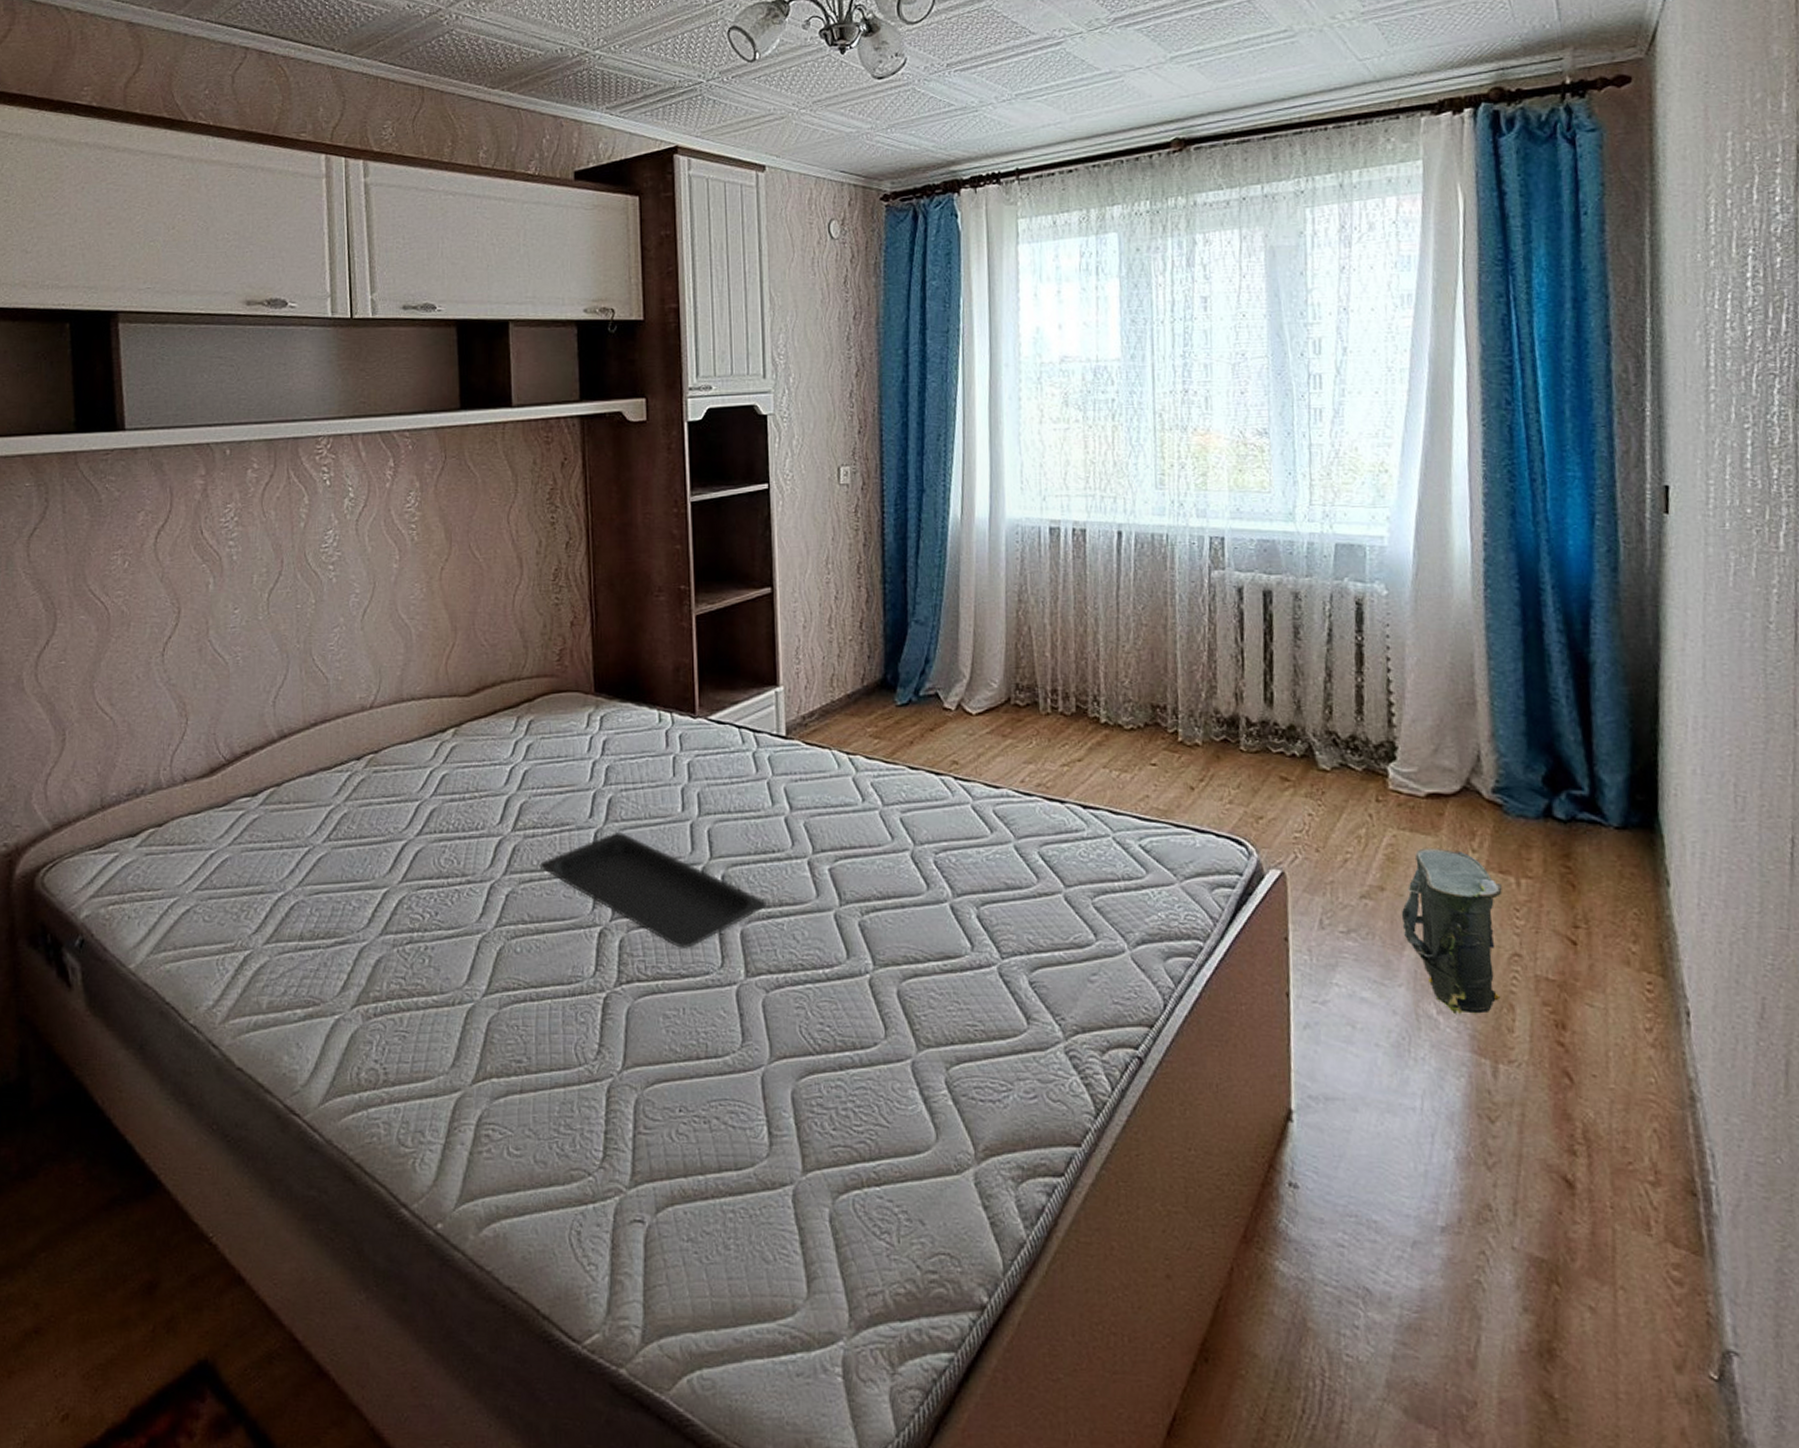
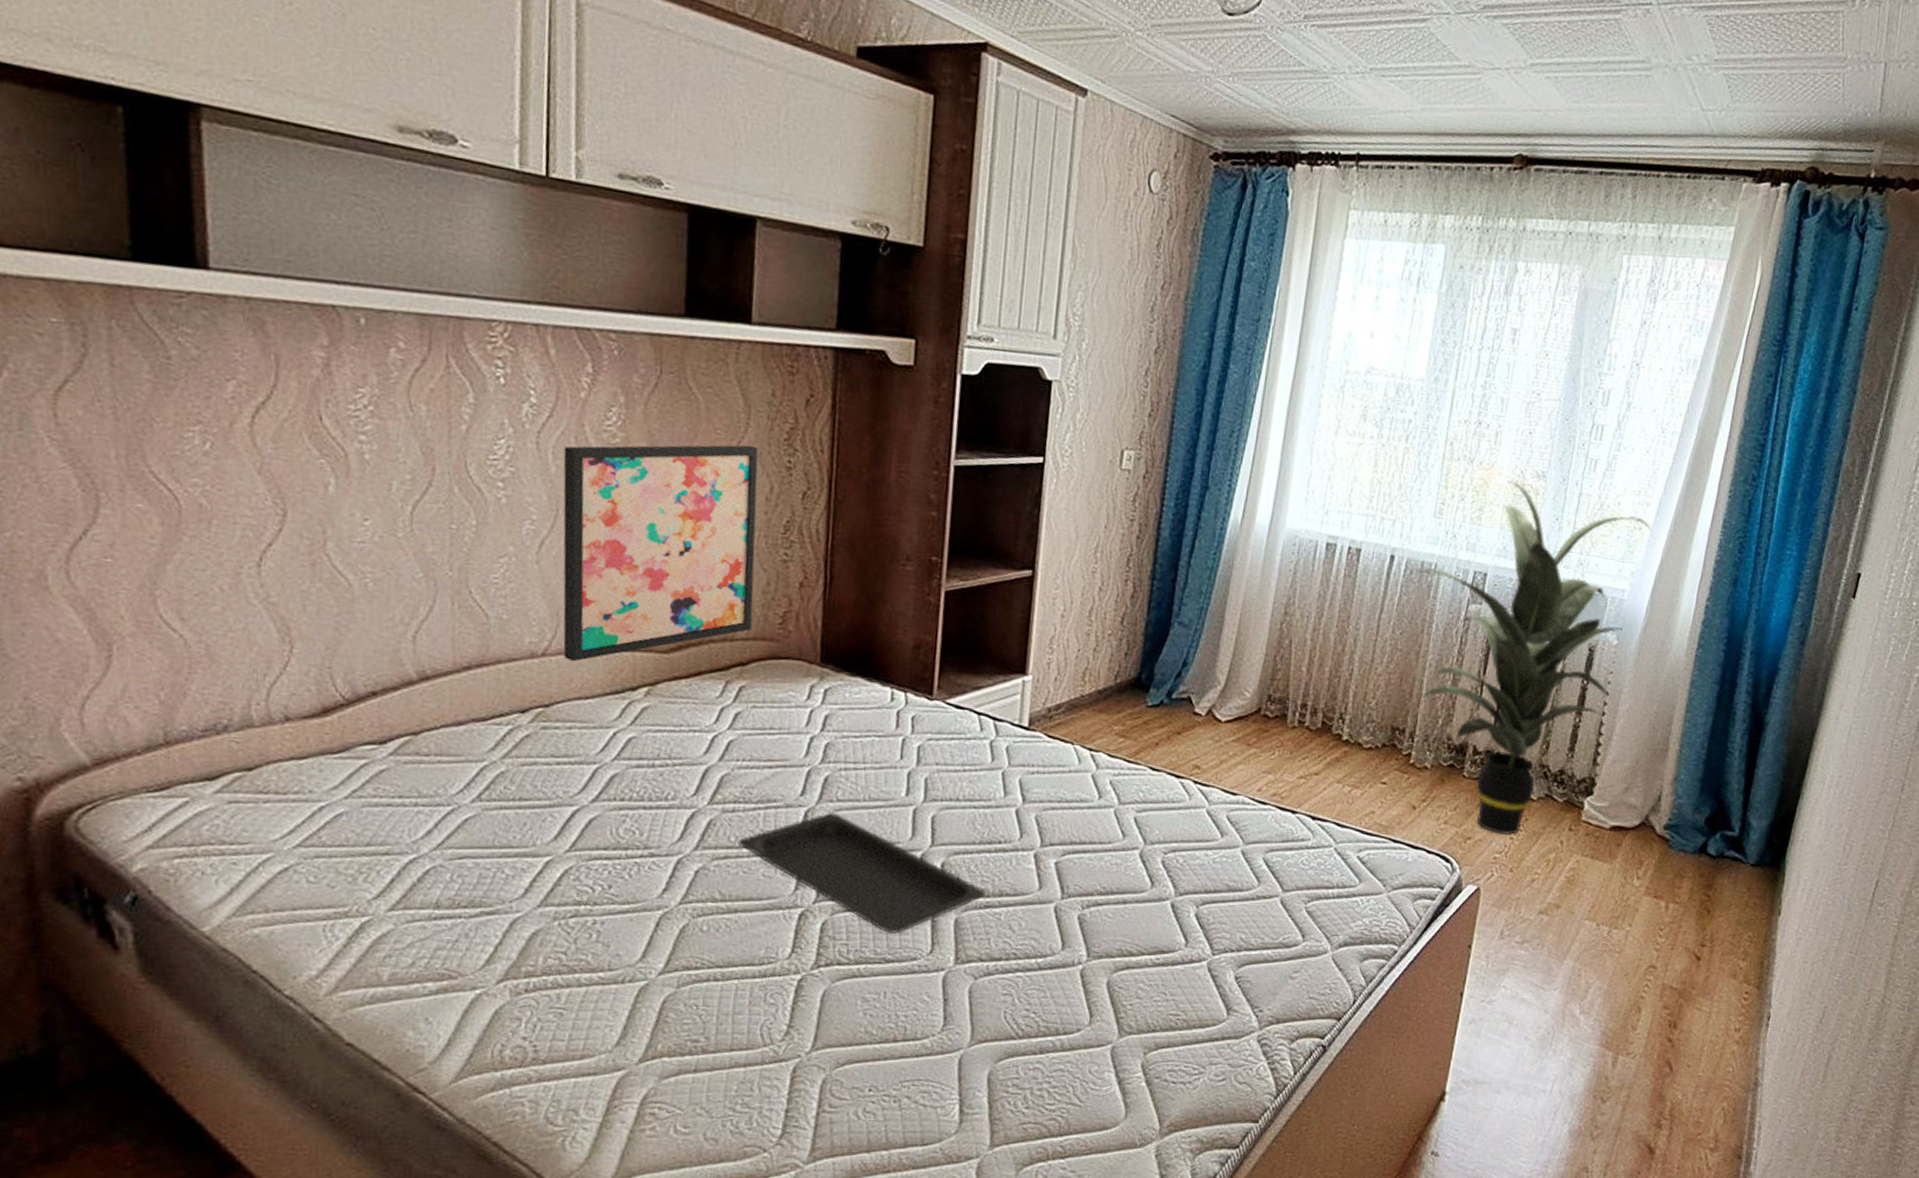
wall art: none [376,508,535,712] -> present [563,445,758,662]
indoor plant: none [1144,442,1399,811] -> present [1413,480,1651,835]
bag: present [1401,848,1502,1014] -> none [1568,873,1654,1014]

